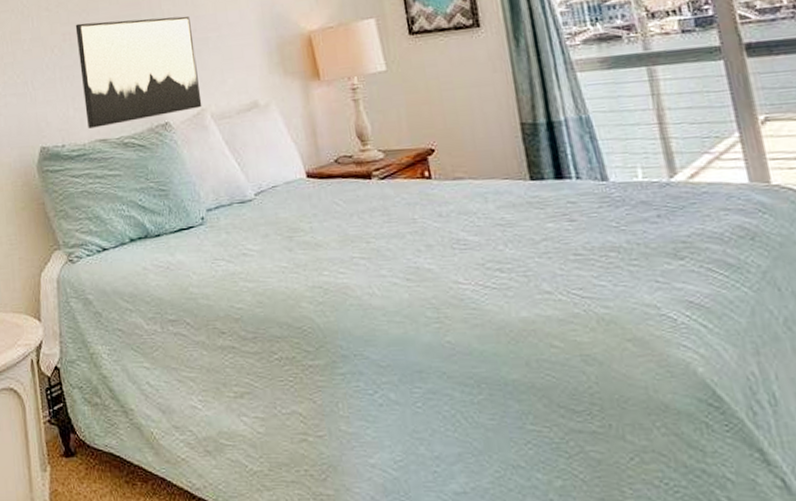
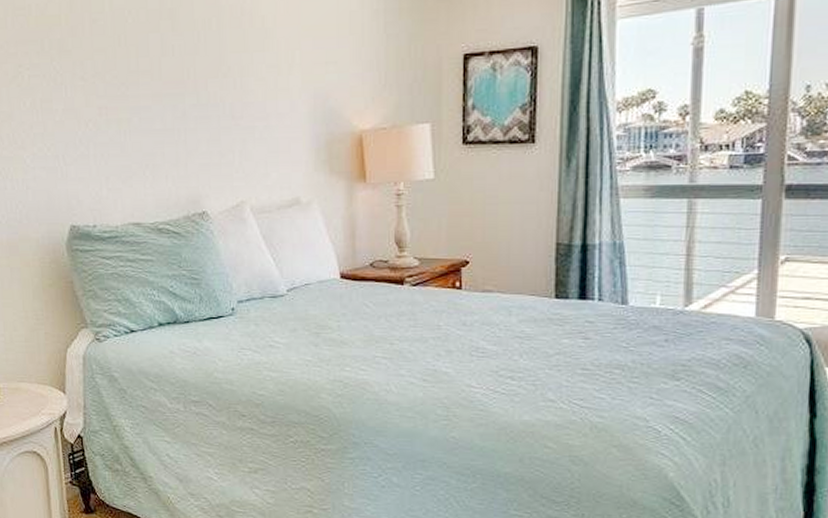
wall art: present [75,16,202,128] -> none [113,97,242,211]

